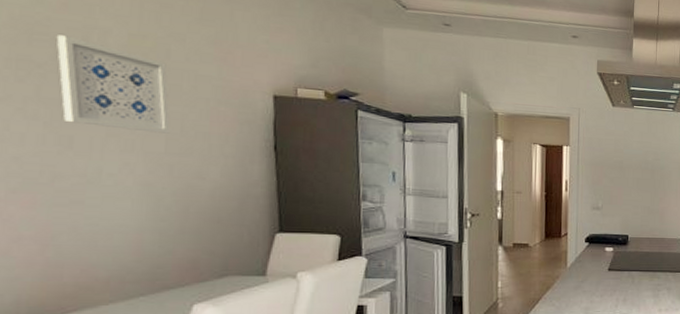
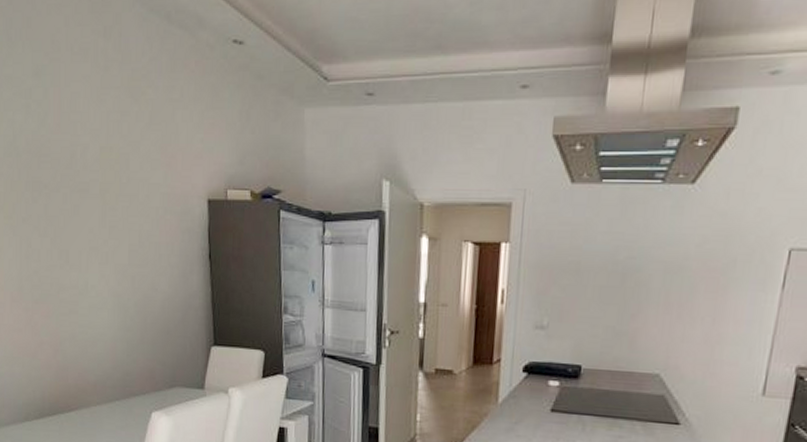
wall art: present [56,35,171,134] -> none [54,155,132,245]

